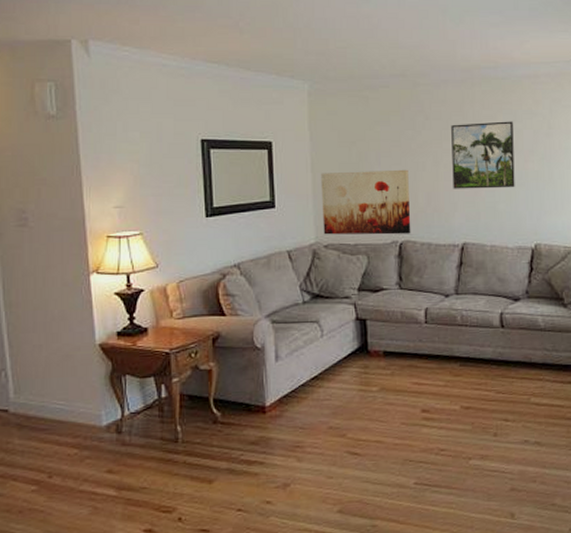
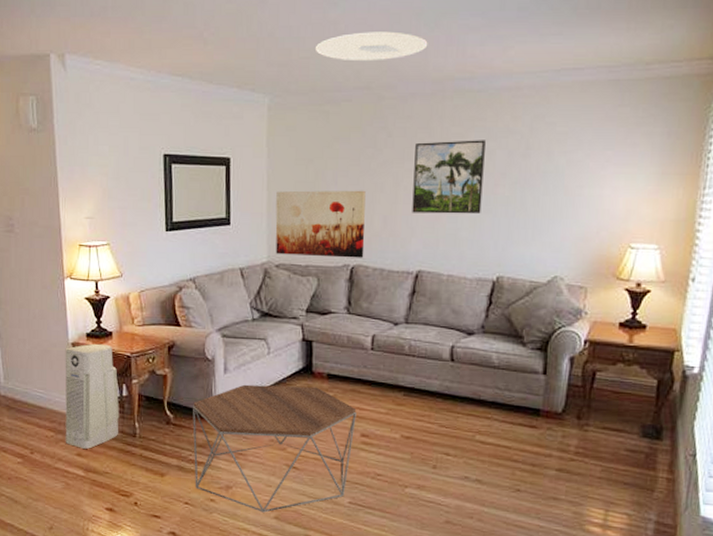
air purifier: none [91,342,158,464] -> present [65,343,120,449]
coffee table: none [241,366,416,508] -> present [192,384,357,513]
ceiling light: none [352,25,455,52] -> present [316,31,428,62]

